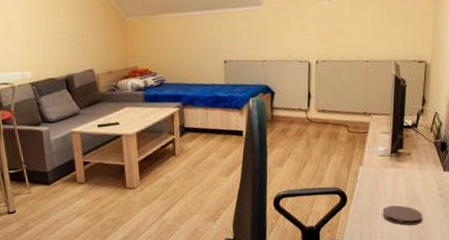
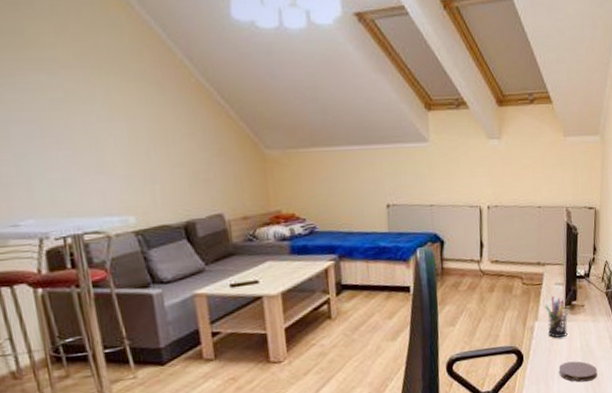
pen holder: none [370,144,393,184] -> present [545,296,568,339]

